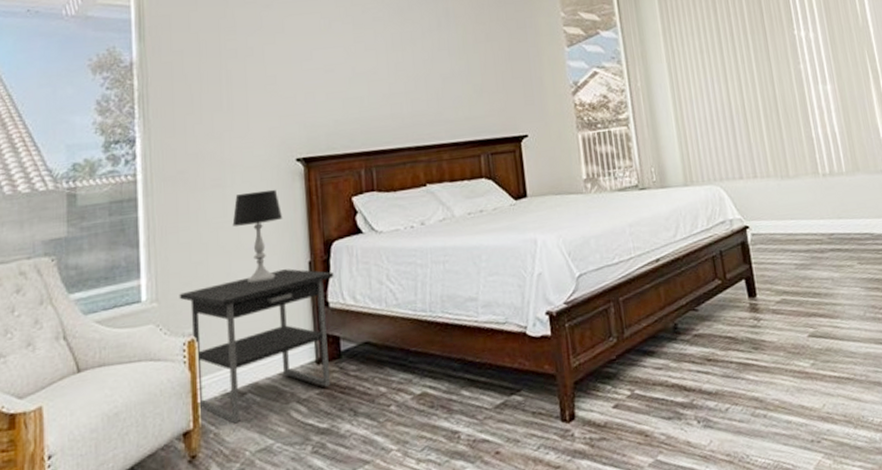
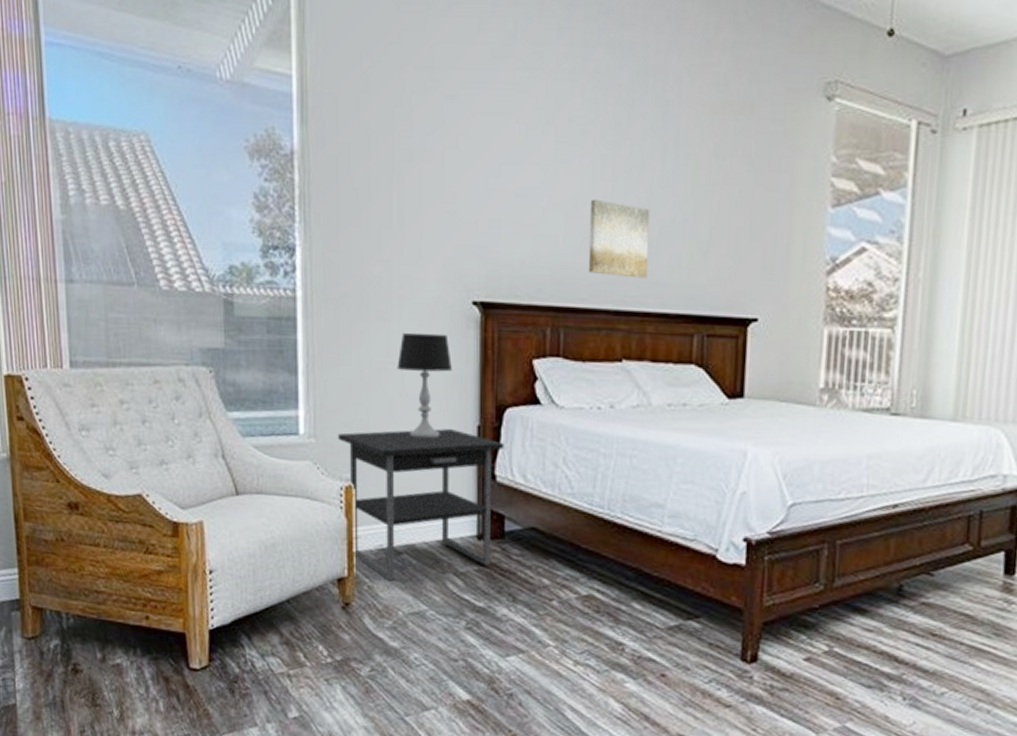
wall art: none [386,65,438,121] -> present [588,199,650,279]

